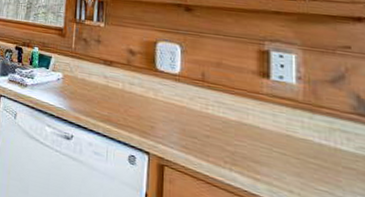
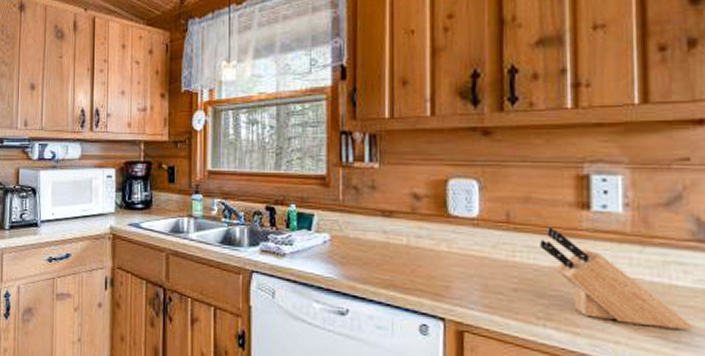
knife block: none [228,88,355,190] -> present [540,227,693,331]

